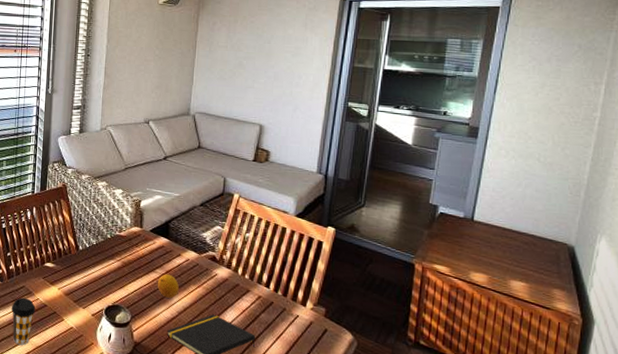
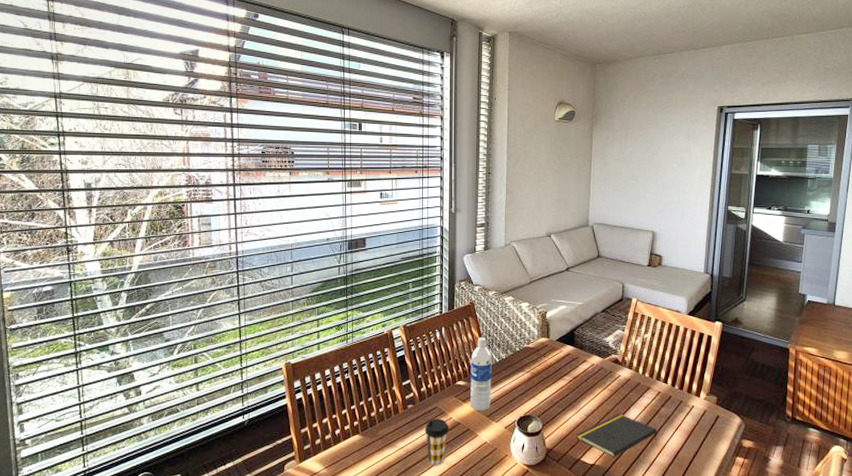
water bottle: none [58,220,82,296] -> present [470,336,492,412]
fruit: present [157,274,179,298] -> none [565,380,586,403]

